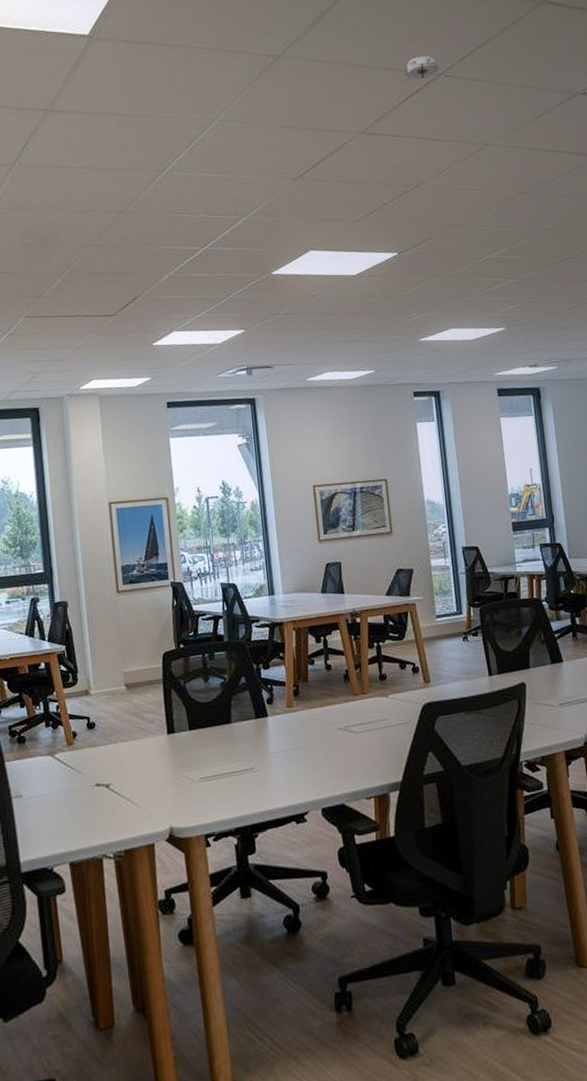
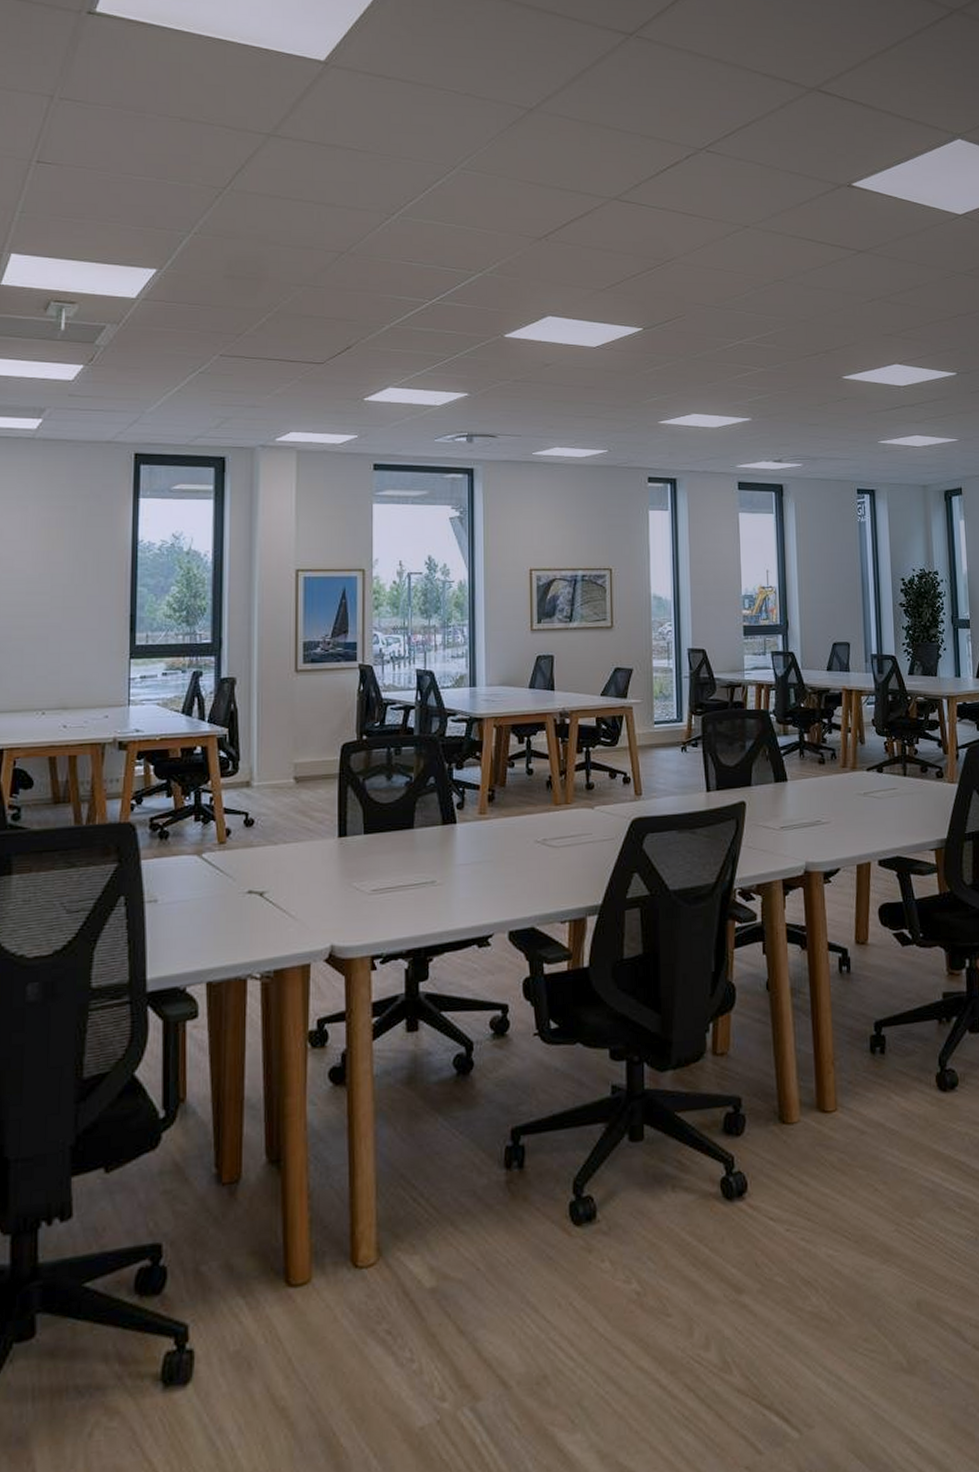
smoke detector: present [404,56,440,83] -> none [664,128,703,153]

